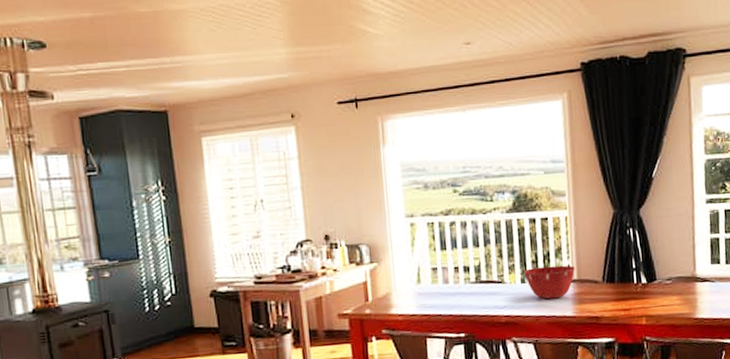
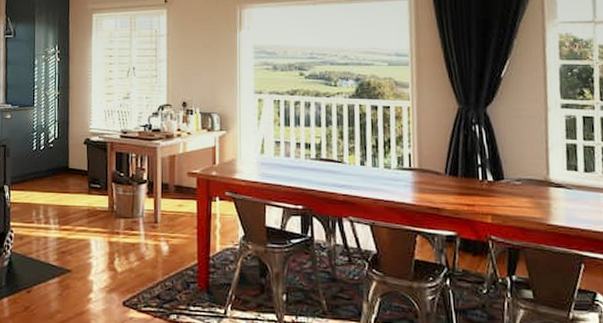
mixing bowl: present [524,265,576,300] -> none [364,152,417,185]

